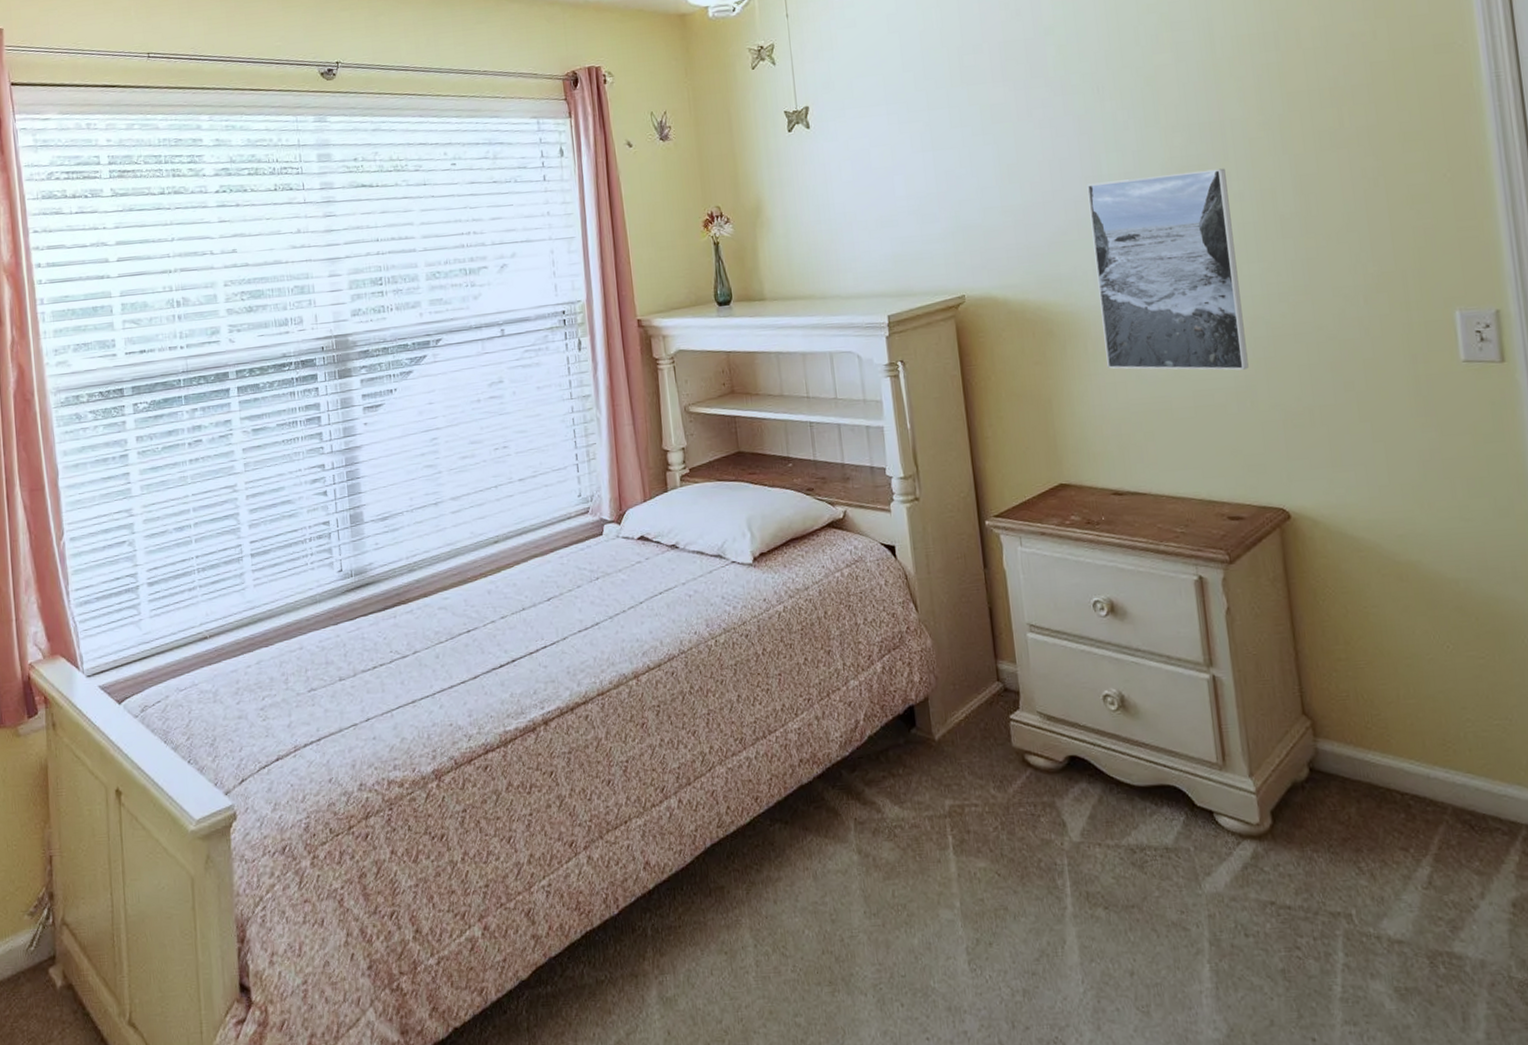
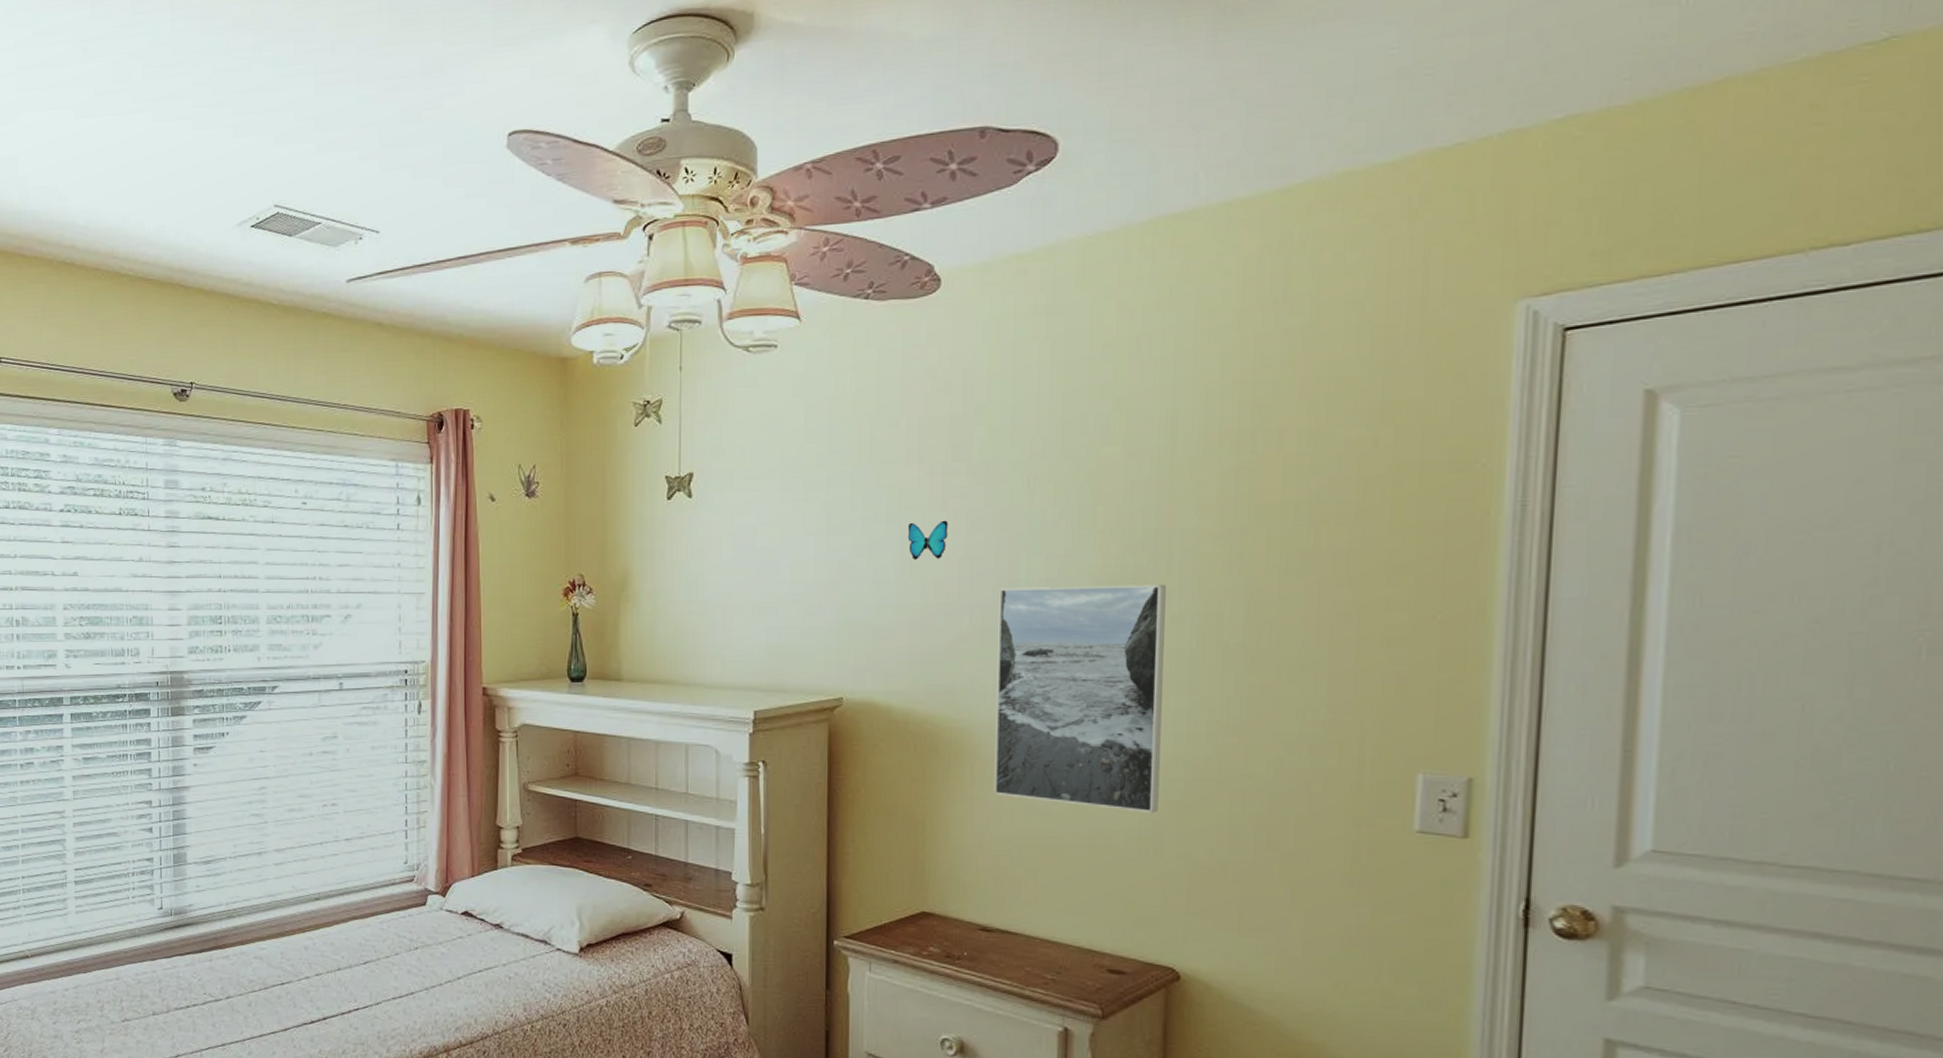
decorative butterfly: none [1001,129,1037,166] -> present [907,520,949,560]

